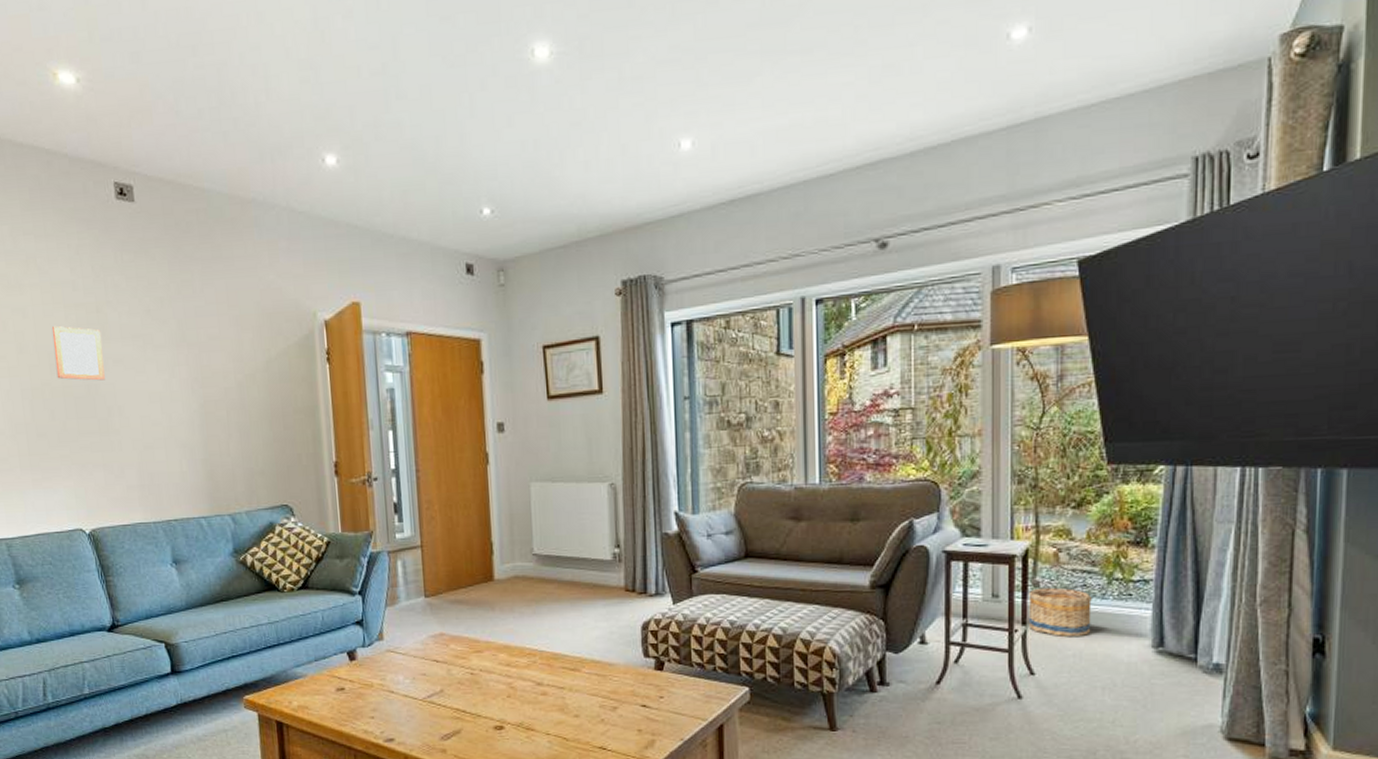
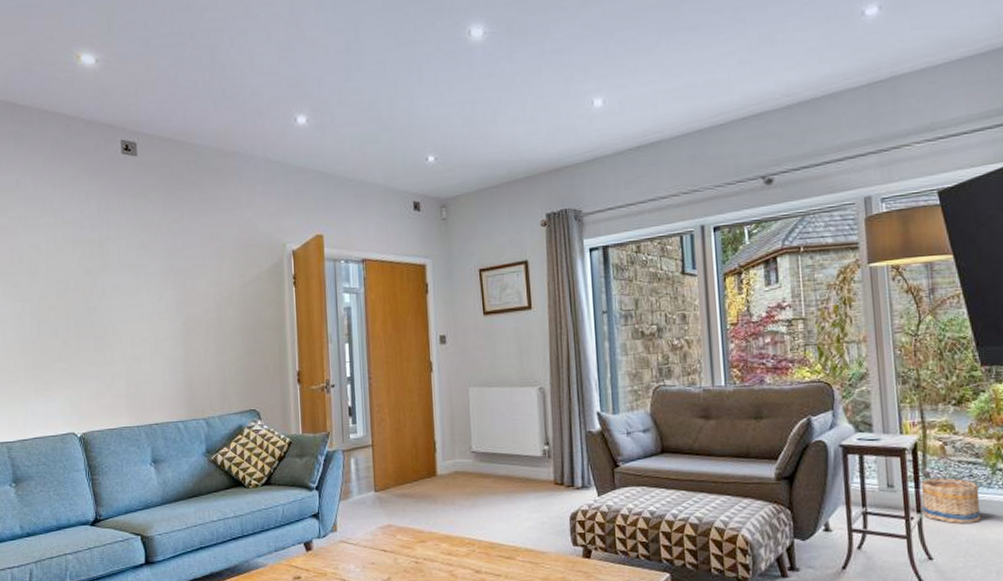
picture frame: present [51,325,105,381] -> none [60,258,103,304]

